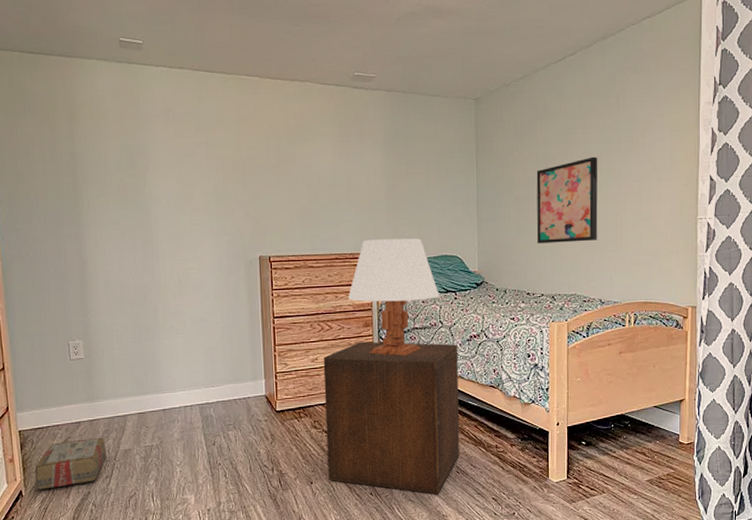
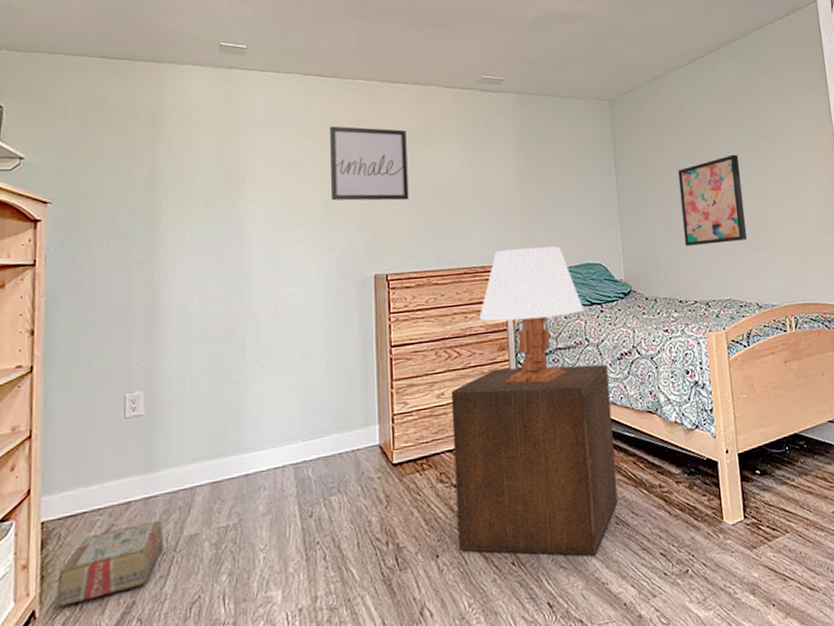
wall art: none [218,120,288,191] -> present [329,126,409,201]

